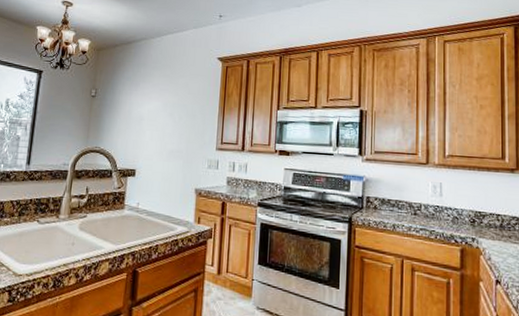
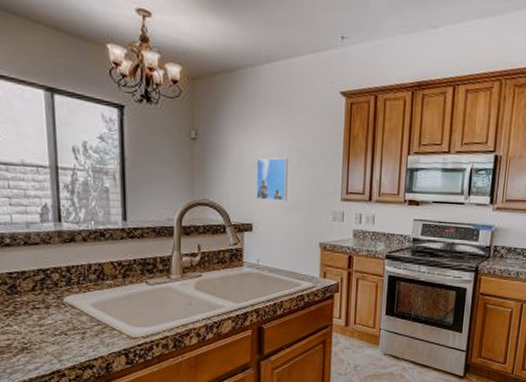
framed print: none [141,111,171,150] -> present [256,157,288,201]

